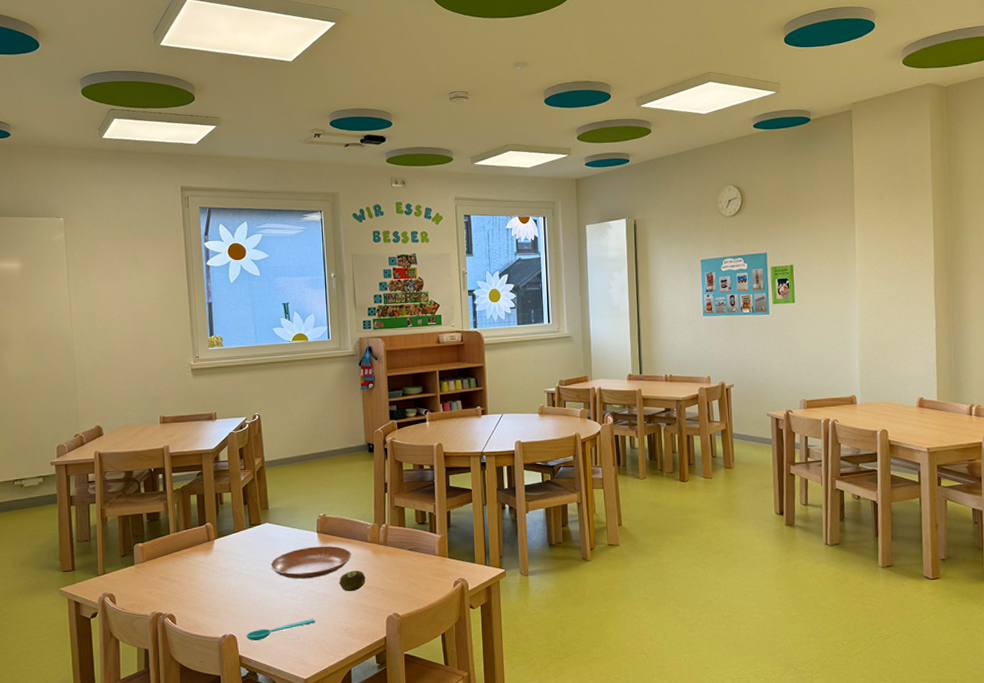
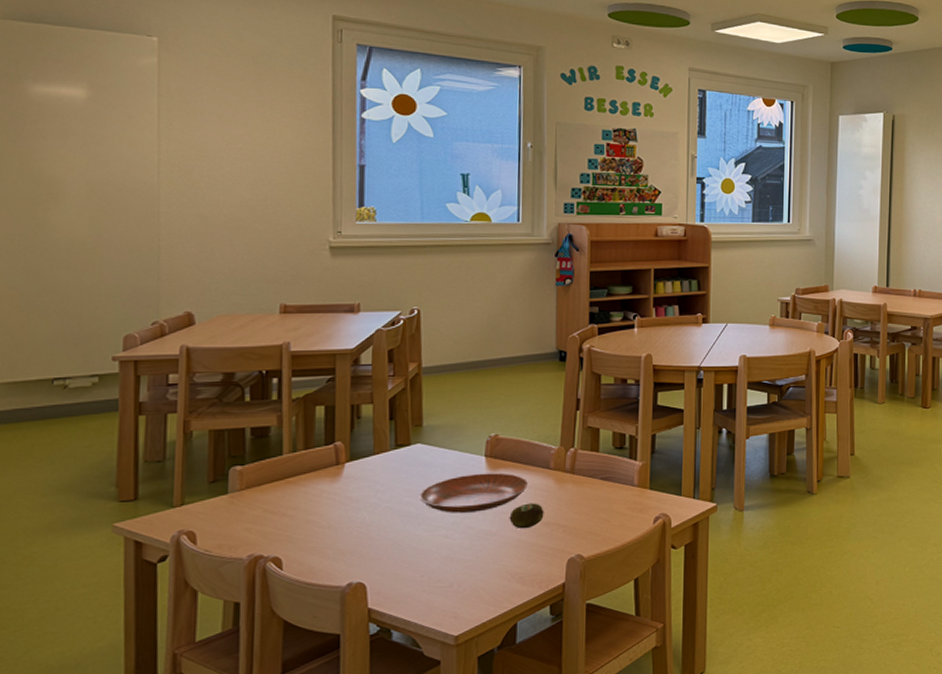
spoon: present [246,619,316,641] -> none [380,562,475,590]

